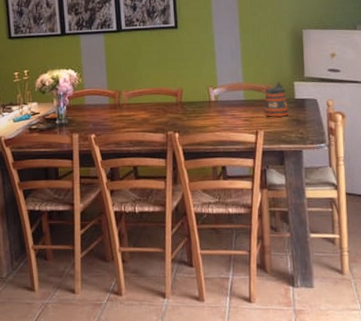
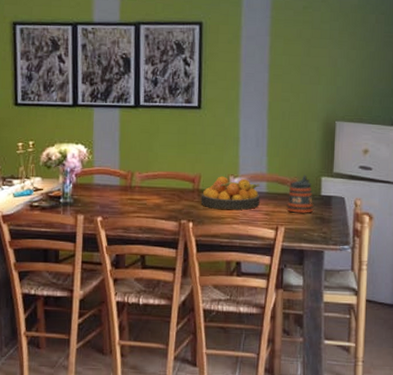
fruit bowl: none [184,88,239,119] -> present [201,176,260,210]

